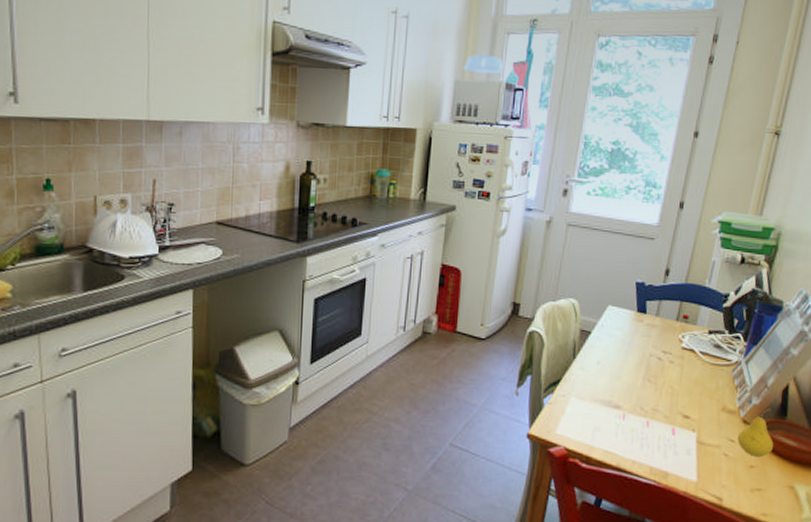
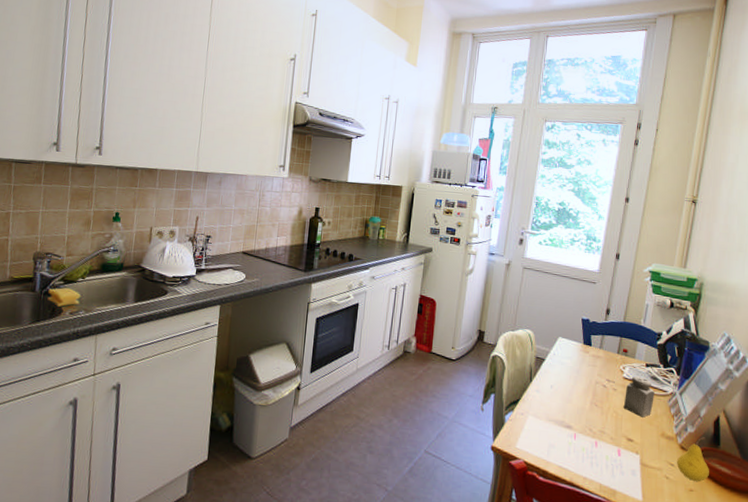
salt shaker: none [680,346,717,391] -> present [623,376,655,417]

